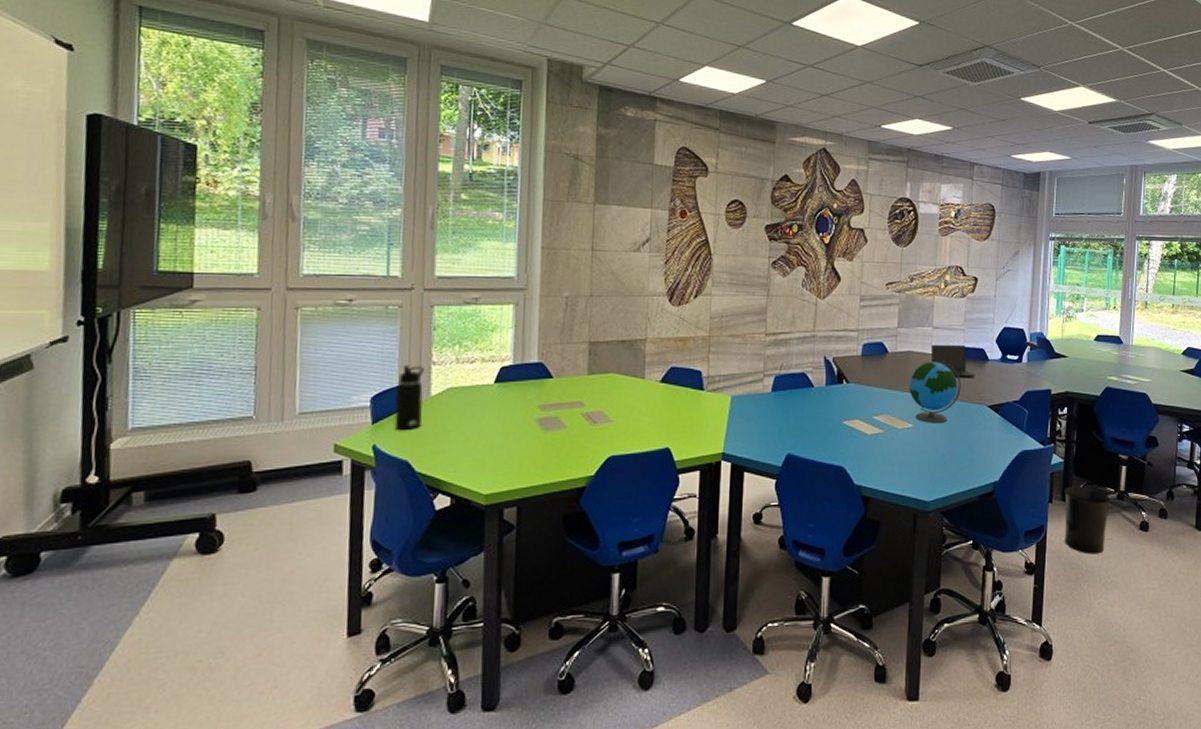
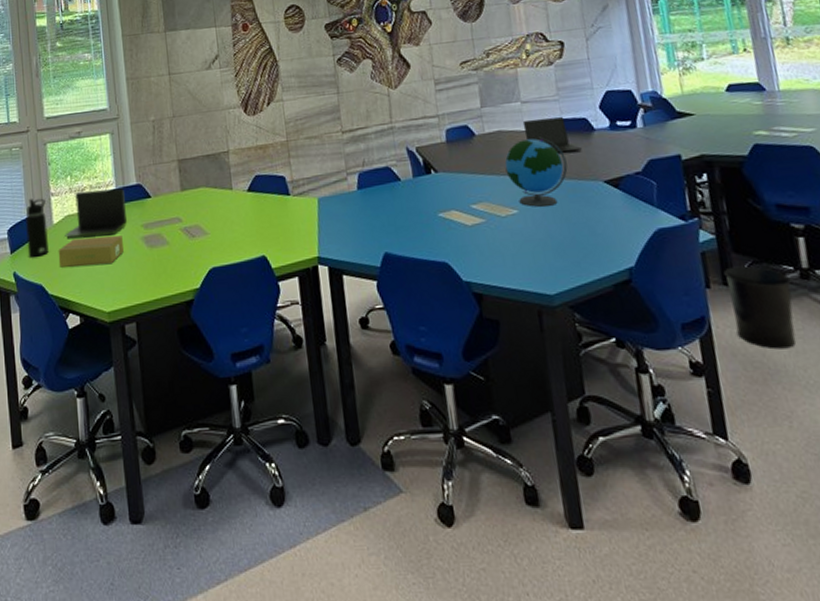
box: none [432,414,514,445] -> present [58,235,124,267]
laptop computer: none [444,363,522,414] -> present [65,188,128,238]

